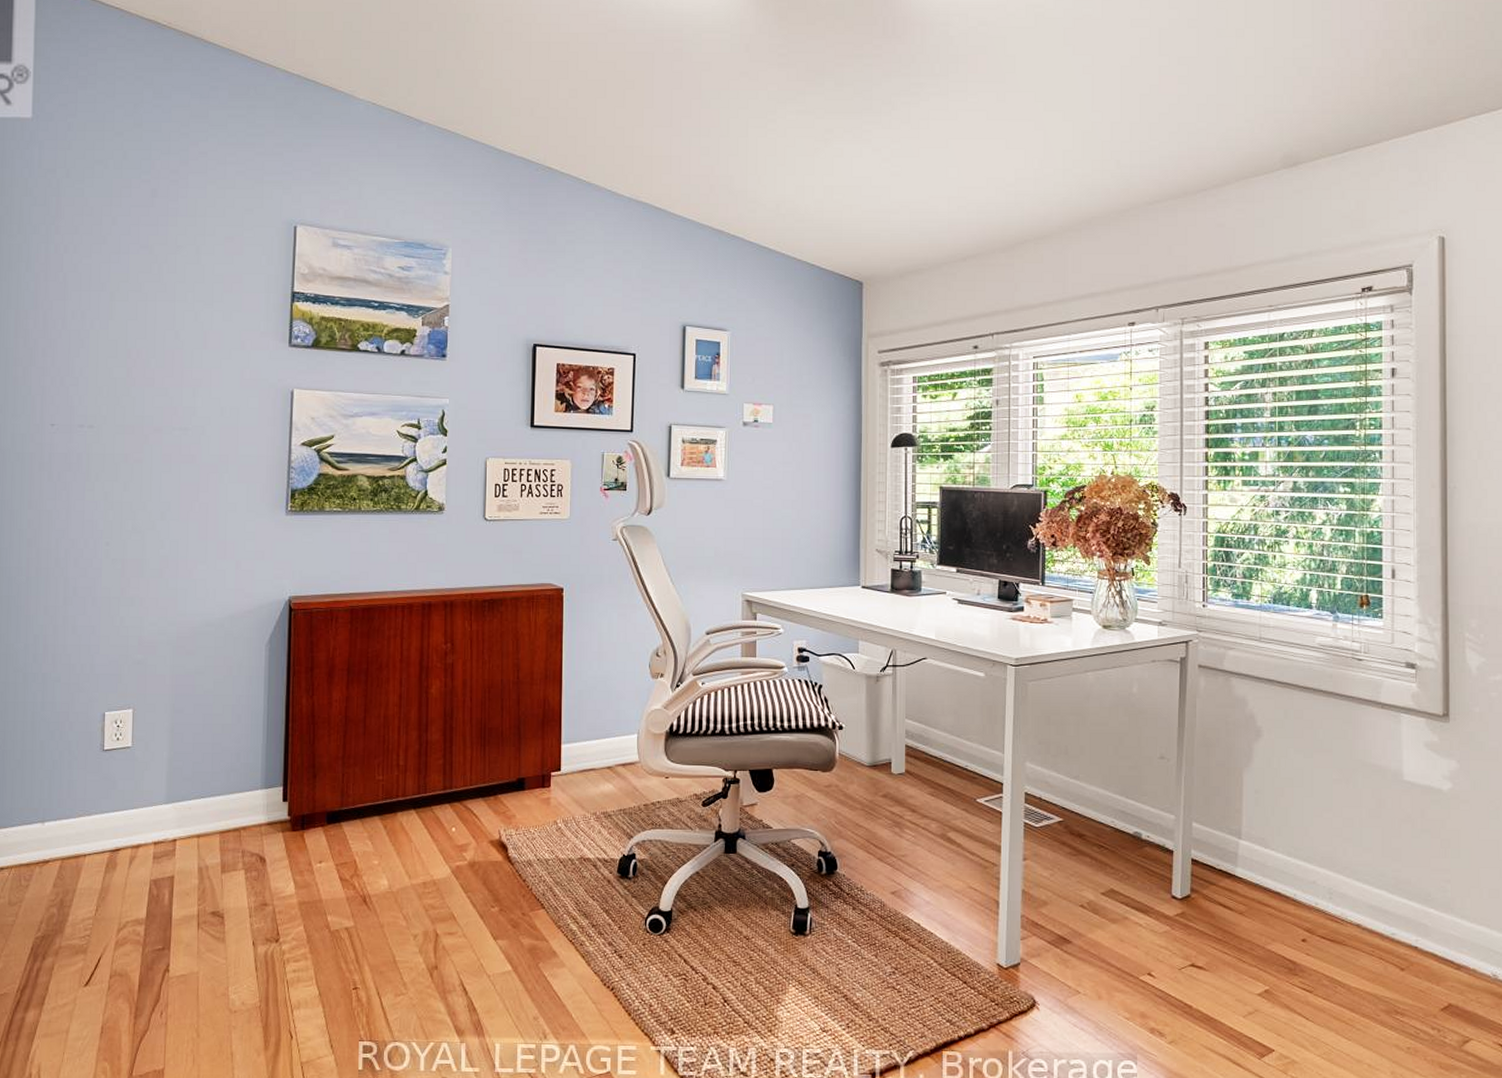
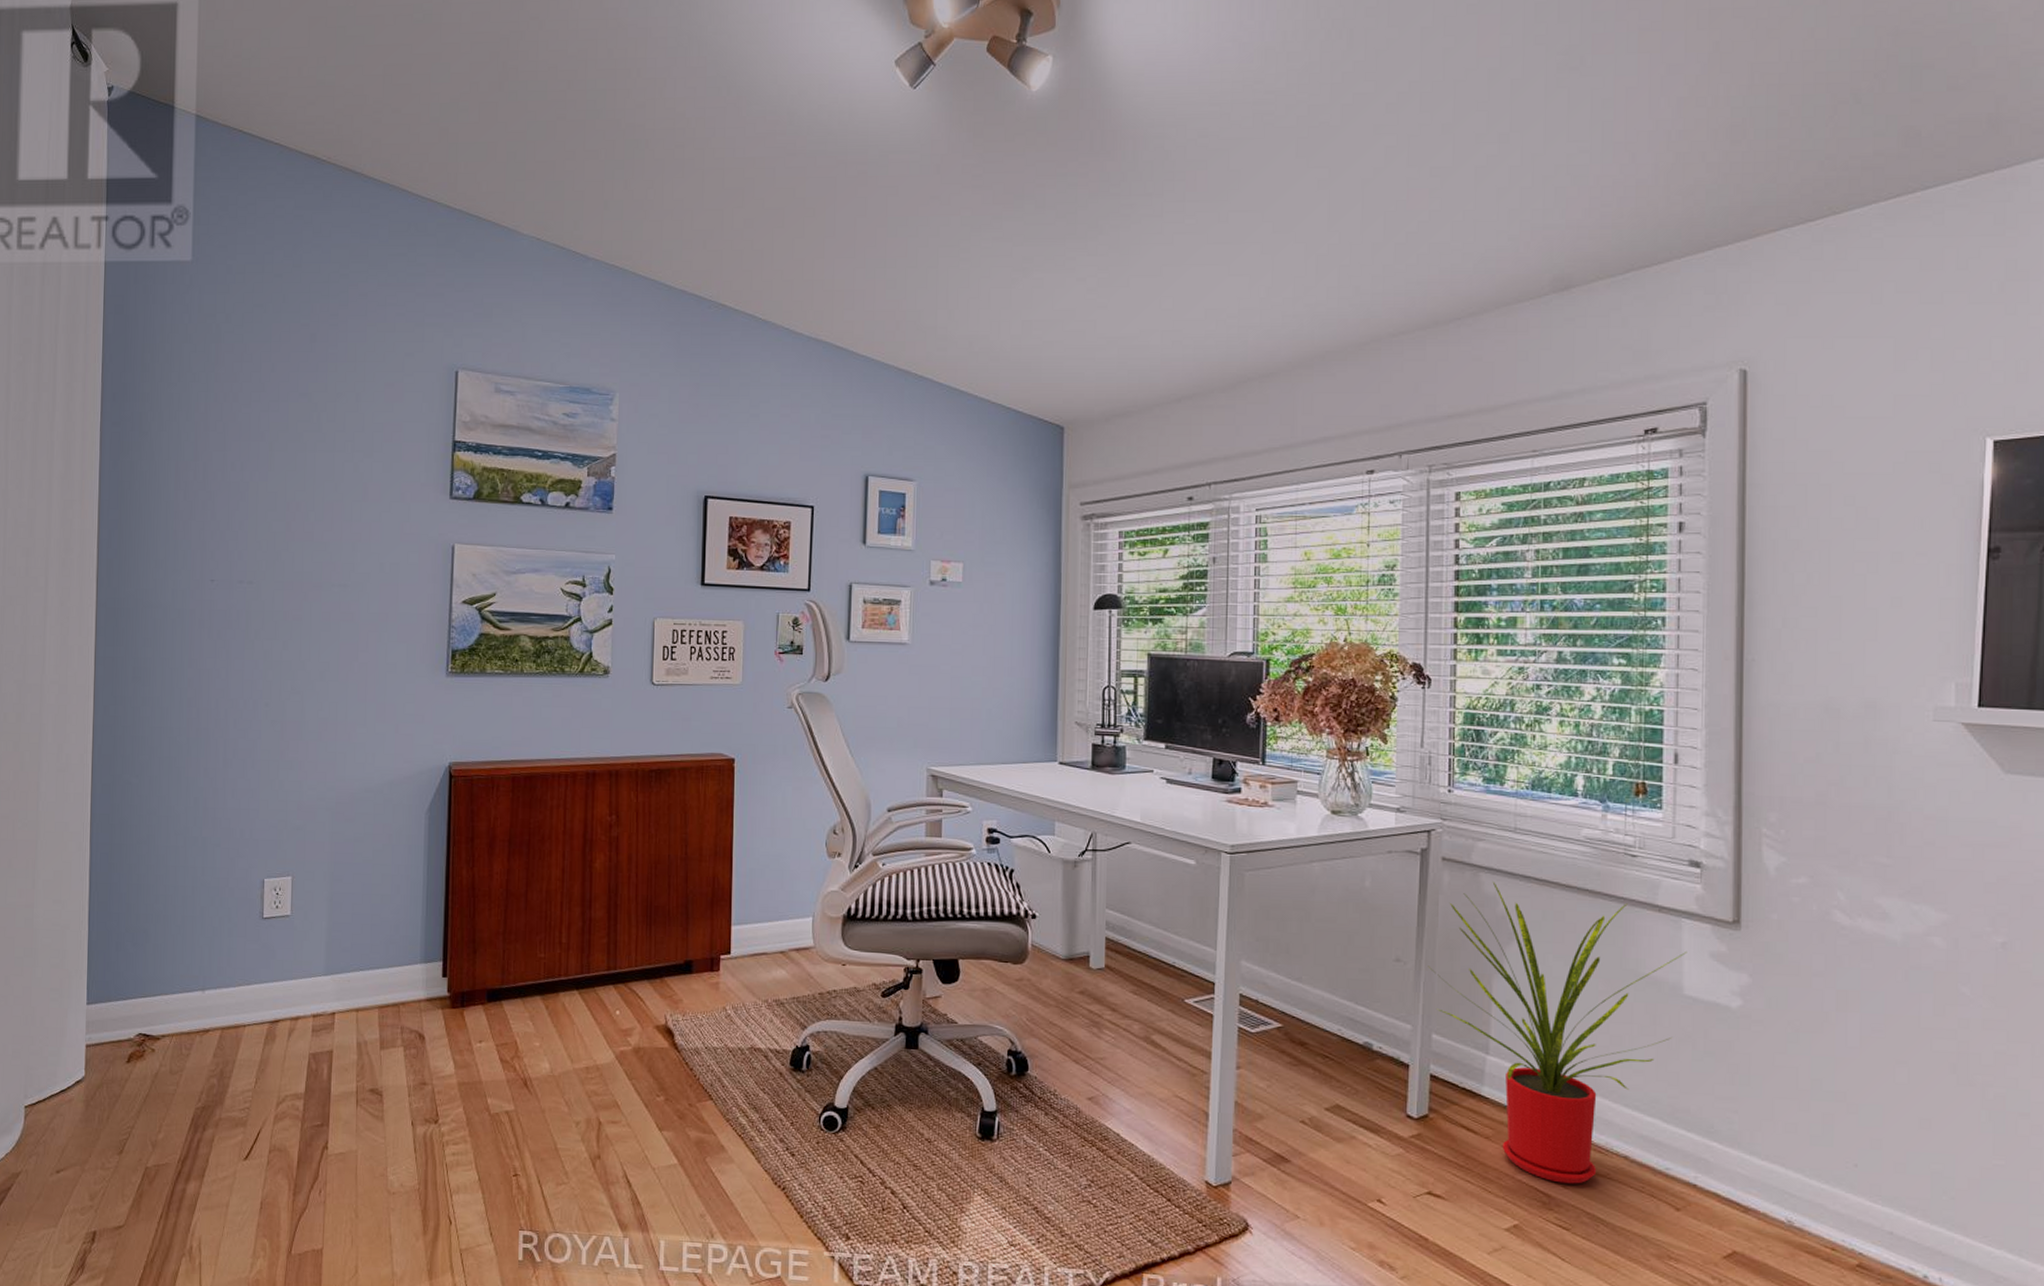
house plant: none [1188,686,1406,951] -> present [1428,882,1687,1184]

